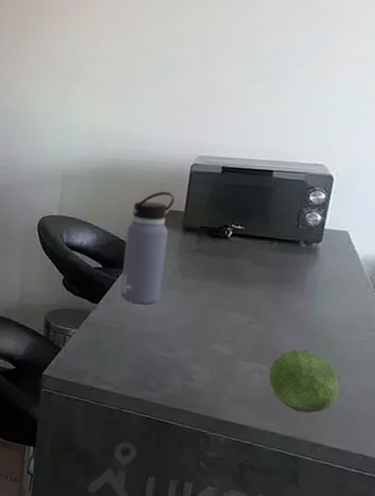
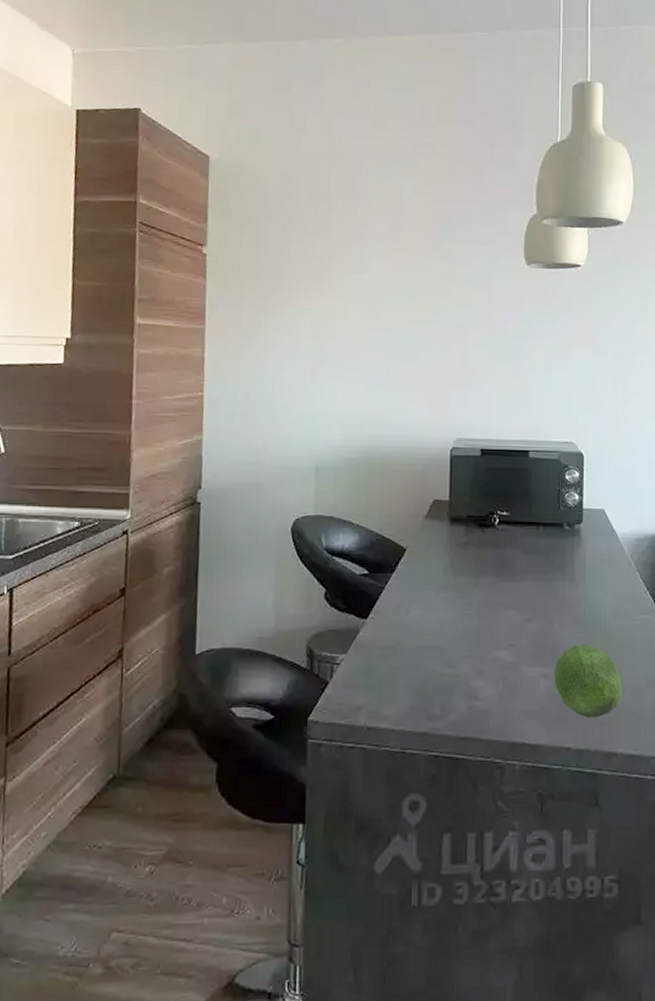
water bottle: present [120,191,175,304] -> none [390,479,438,612]

